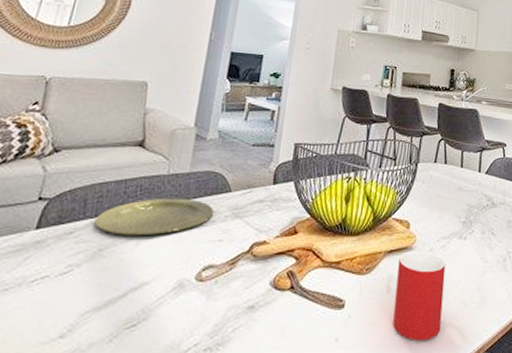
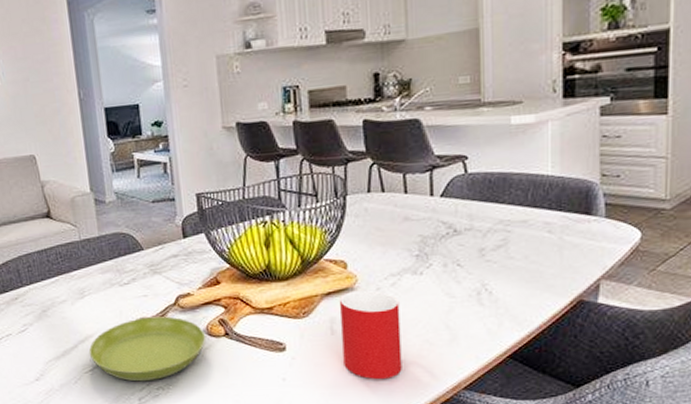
plate: present [94,197,214,236] -> none [31,260,132,298]
saucer: none [137,264,272,341] -> present [88,316,206,382]

